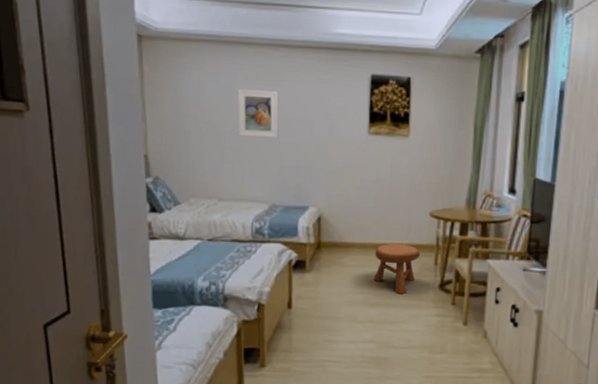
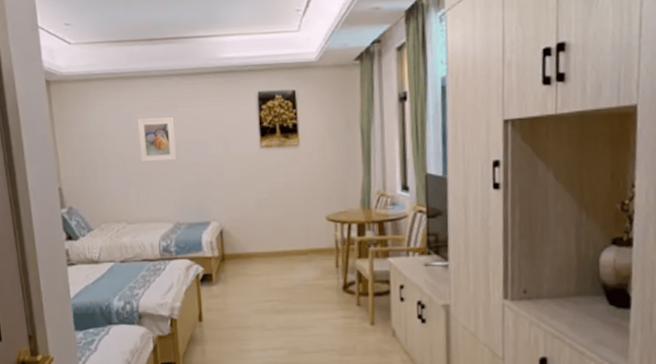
stool: present [373,243,421,294] -> none [277,249,322,299]

